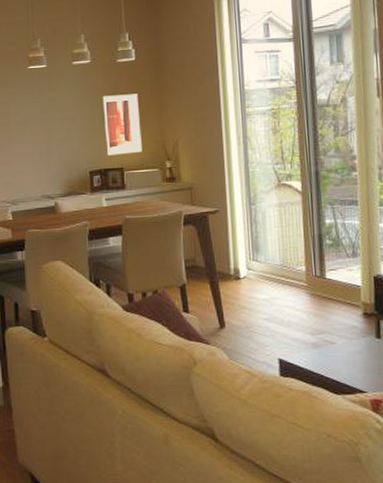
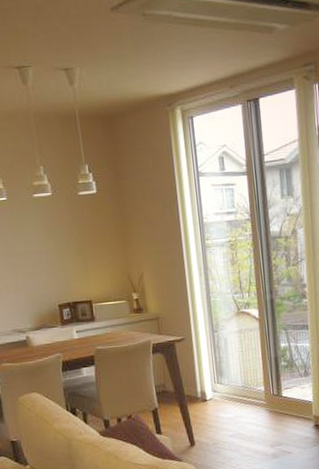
wall art: present [102,93,142,156] -> none [66,226,109,289]

